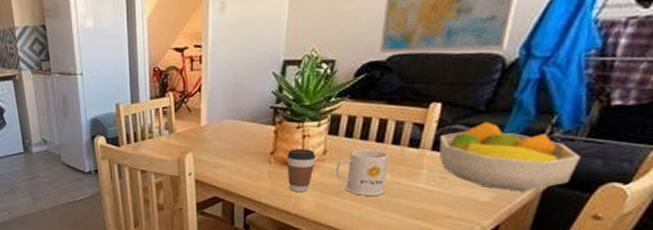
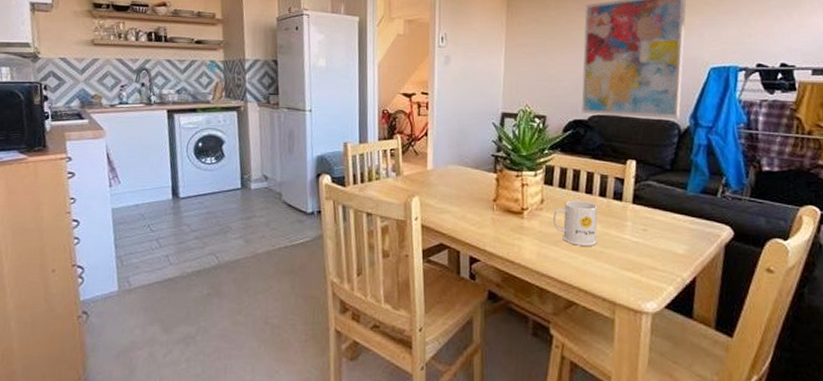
coffee cup: present [287,149,316,193] -> none [508,197,535,241]
fruit bowl: present [439,122,580,192] -> none [638,180,748,245]

